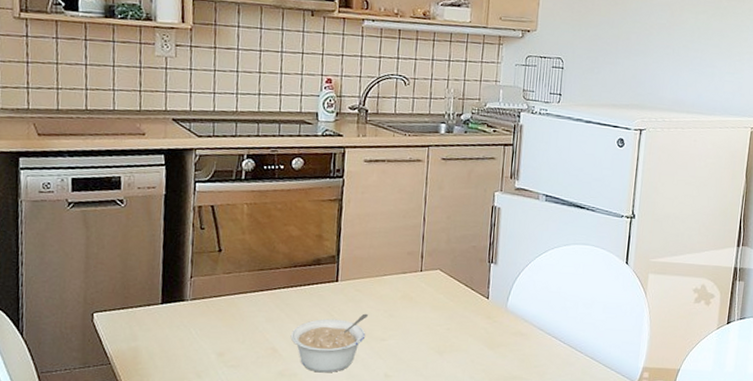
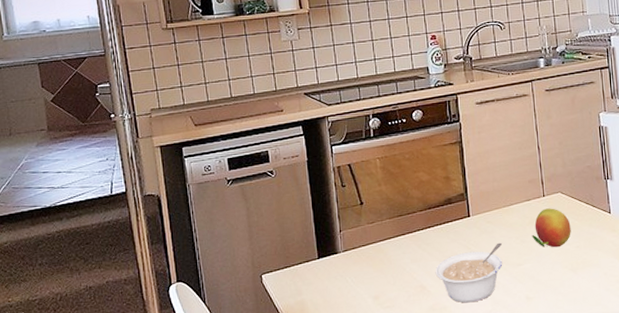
fruit: none [401,284,445,327] -> present [532,208,571,248]

